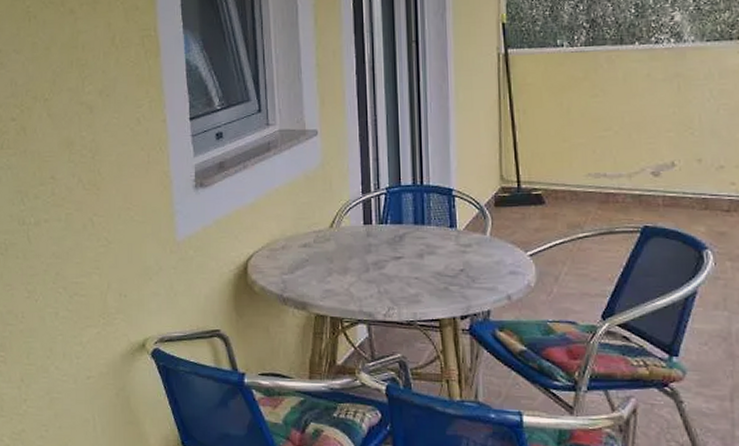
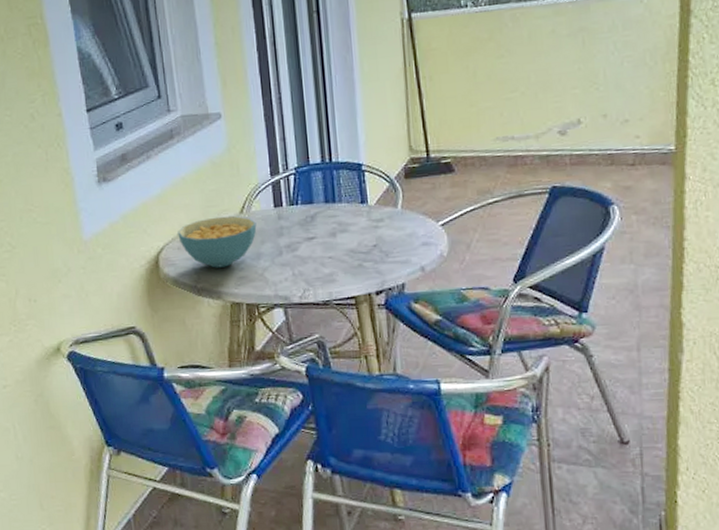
cereal bowl: none [268,229,345,279] -> present [177,216,257,268]

